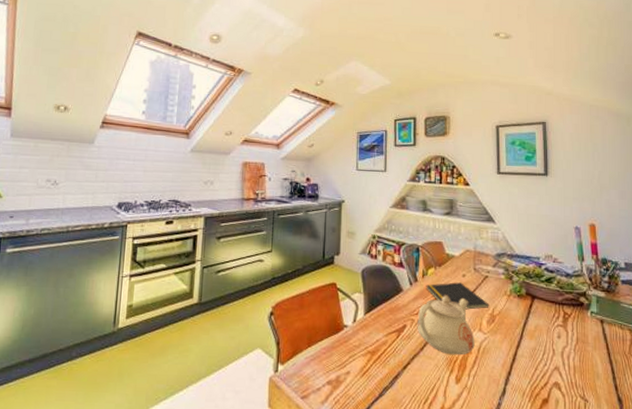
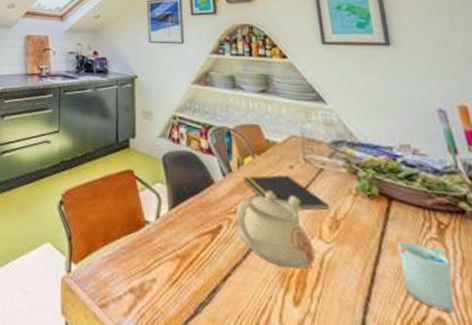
cup: none [534,329,569,378] -> present [397,241,455,313]

